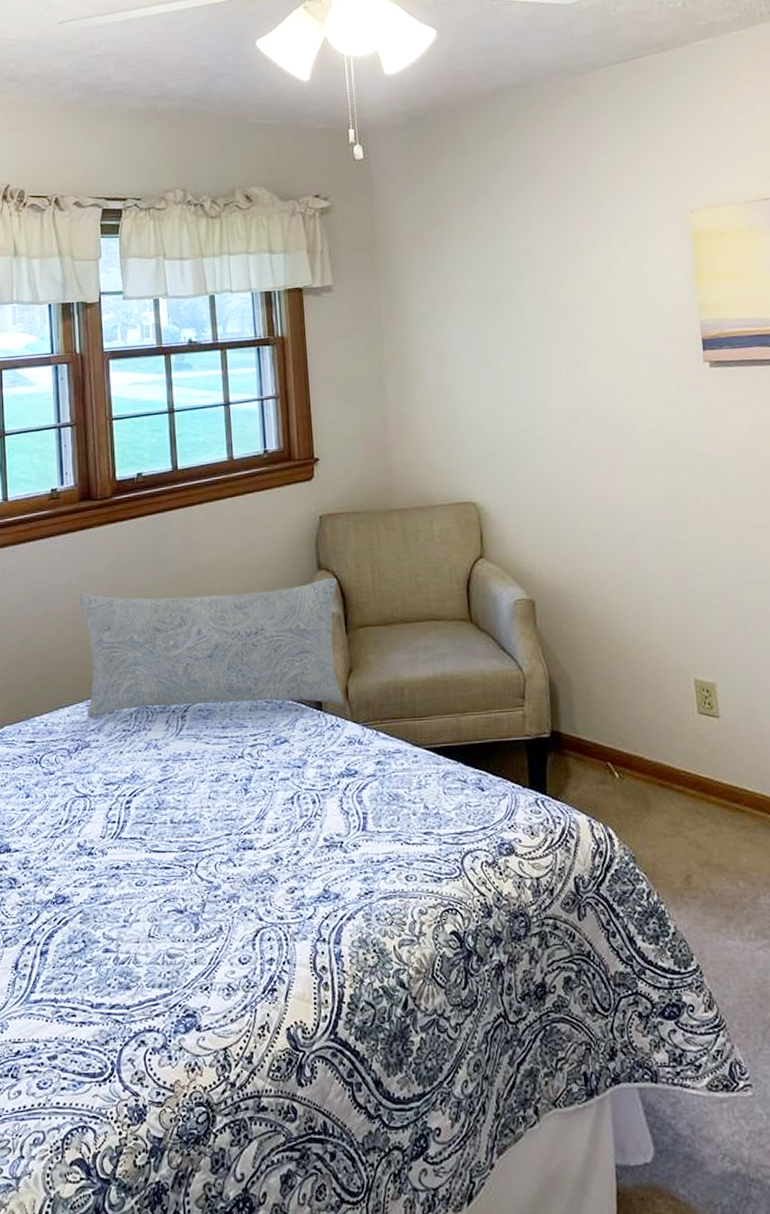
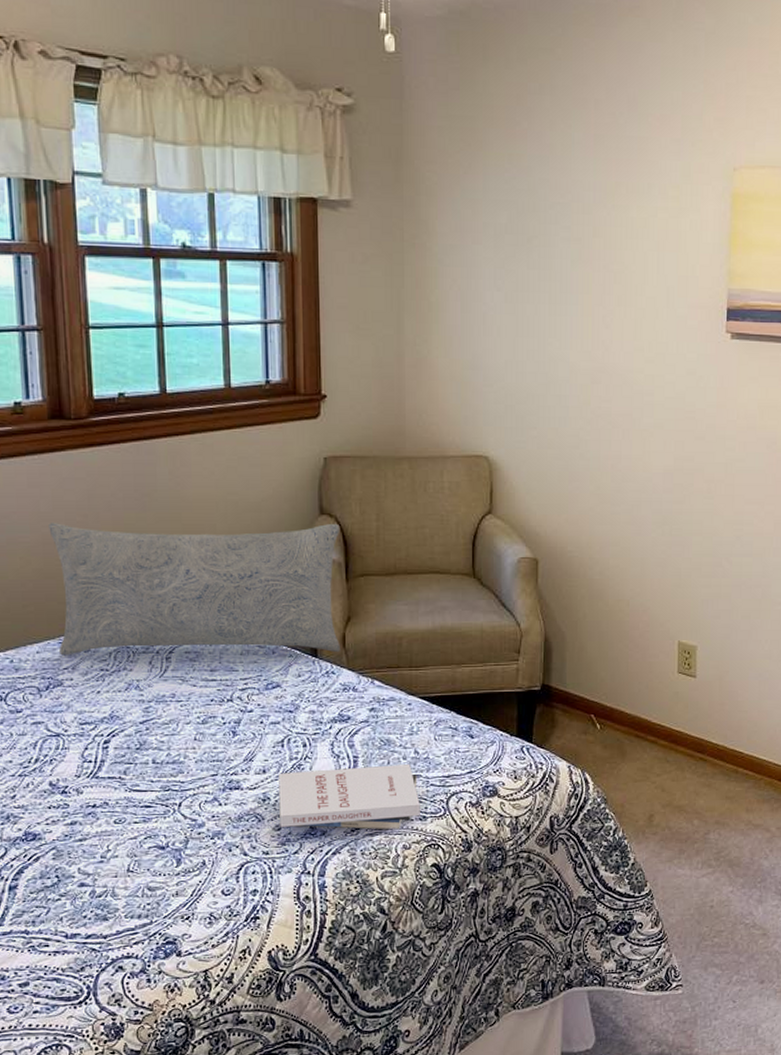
books: none [290,821,435,893] -> present [278,764,420,830]

